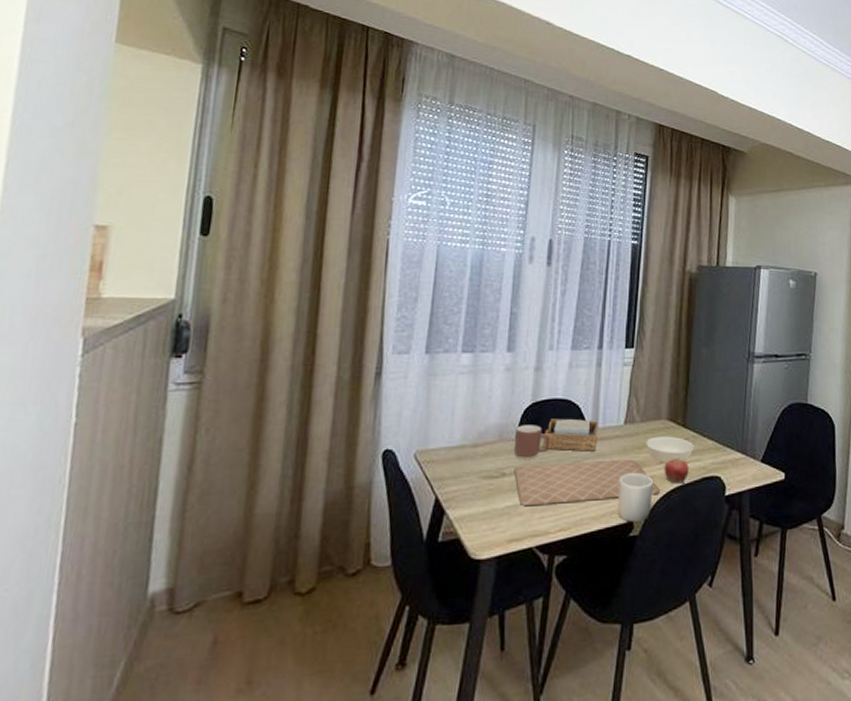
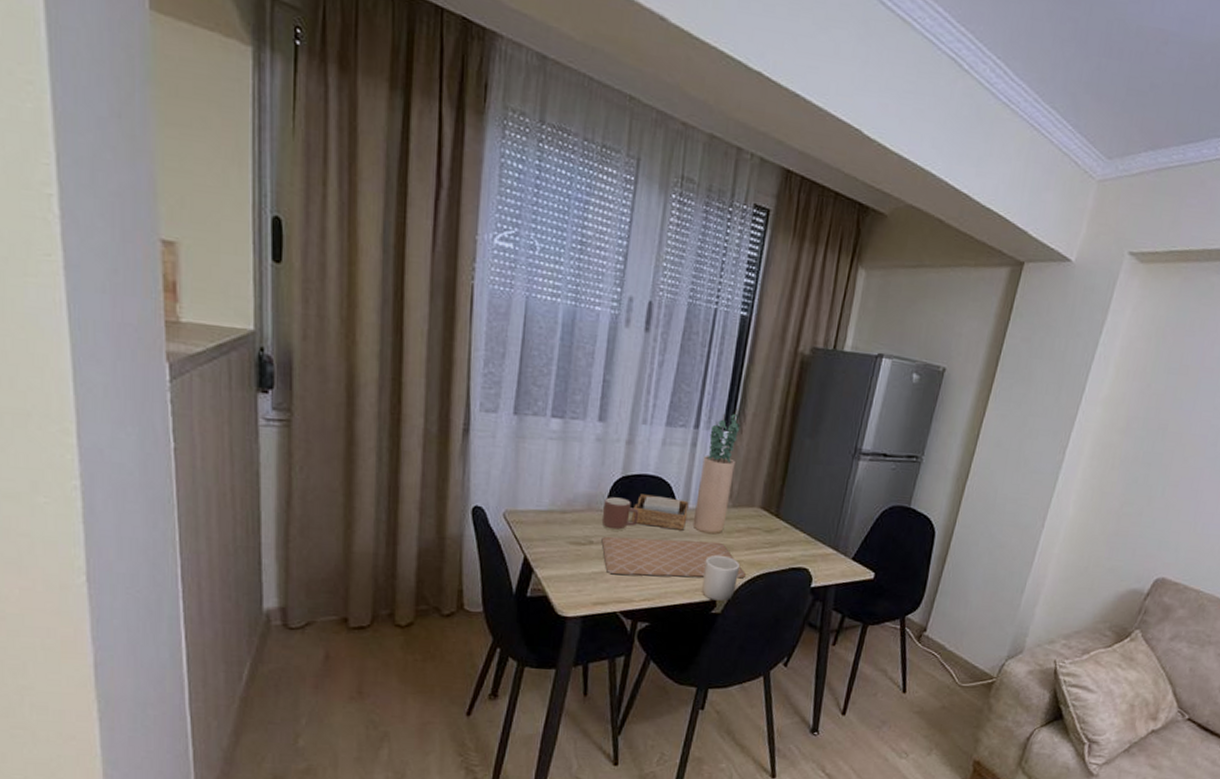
vase: none [603,327,641,452] -> present [692,408,740,535]
bowl: present [646,436,694,464] -> none [735,523,785,551]
fruit: present [664,457,689,484] -> none [751,546,777,571]

